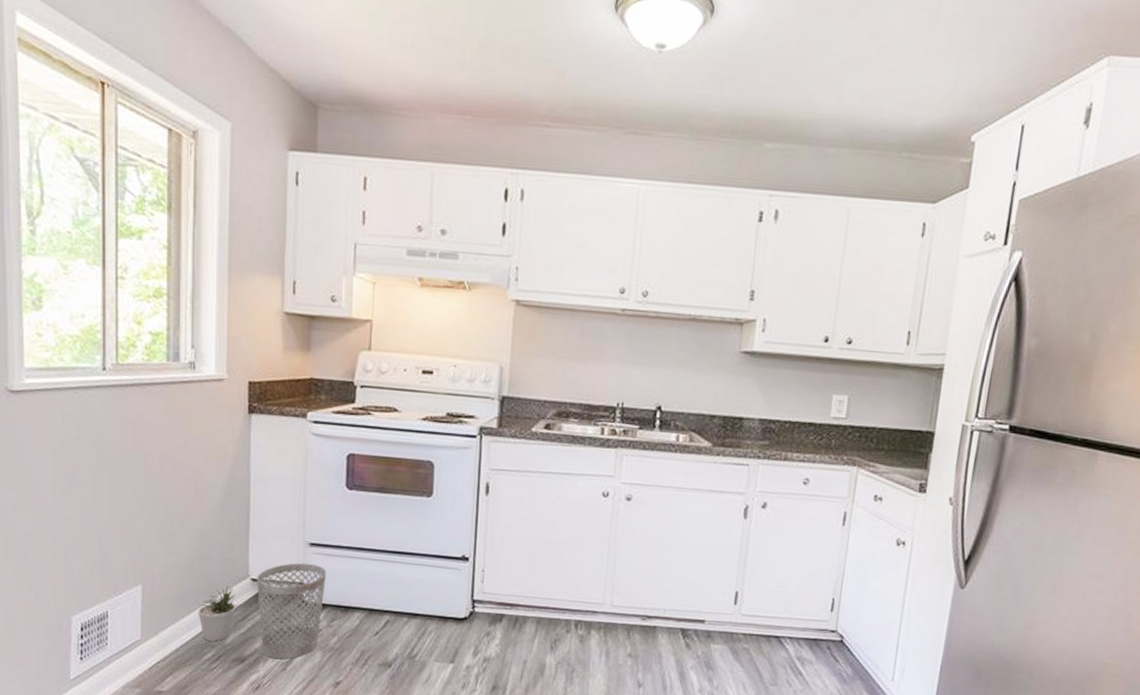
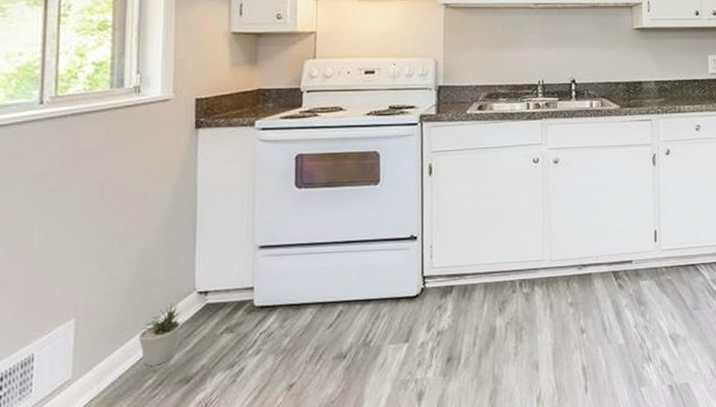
wastebasket: present [256,563,326,660] -> none [203,266,277,373]

